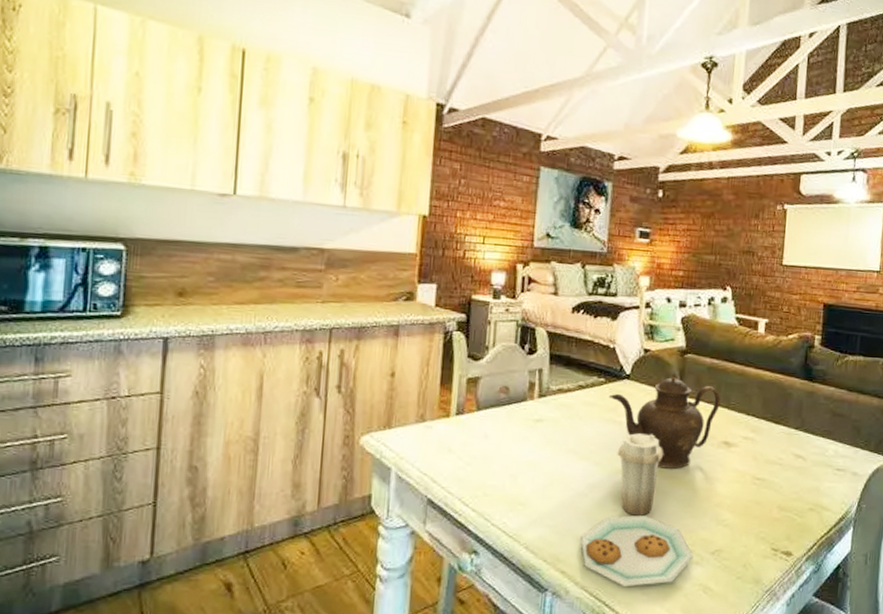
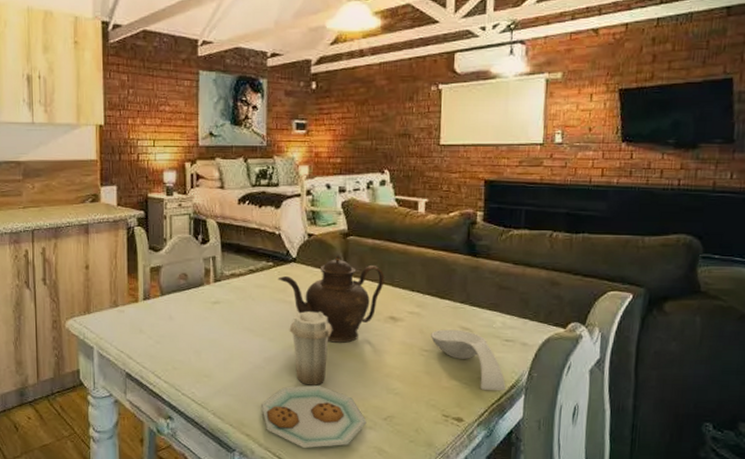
spoon rest: none [764,456,835,523] -> present [431,329,506,391]

